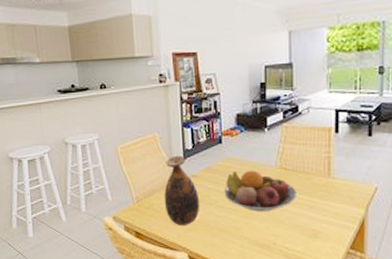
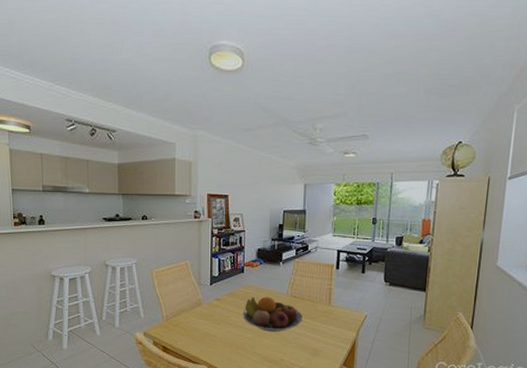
vase: present [163,155,200,225] -> none [190,281,222,342]

